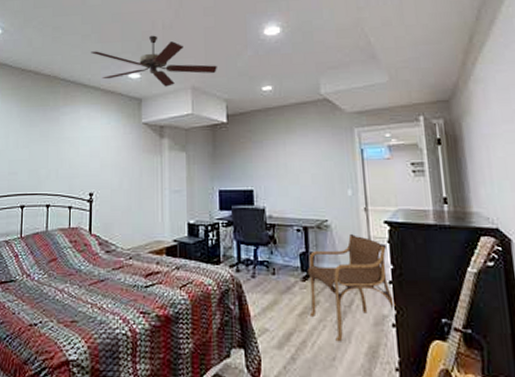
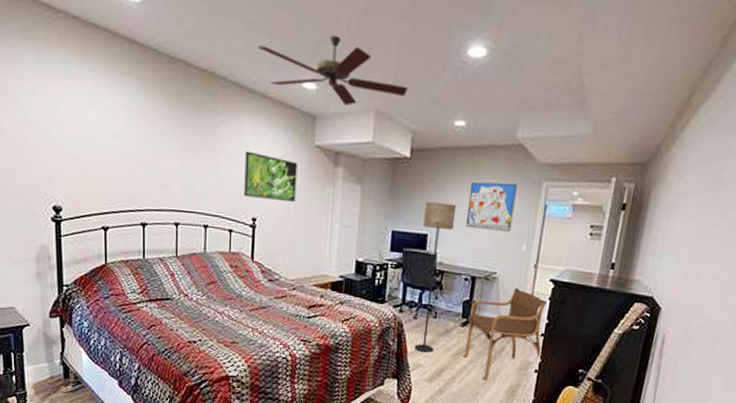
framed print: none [82,135,128,175] -> present [244,151,298,203]
floor lamp: none [247,159,279,314] -> present [415,201,457,353]
wall art: none [286,133,333,180] -> present [465,181,518,232]

